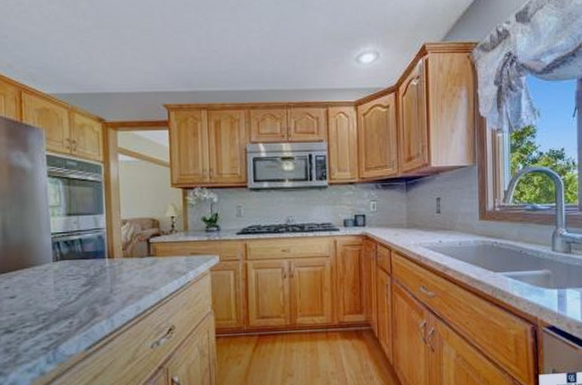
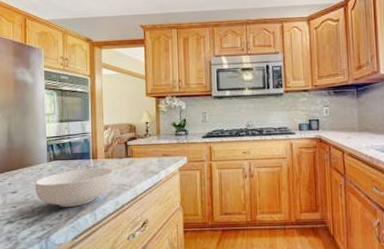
cereal bowl: none [37,268,134,314] -> present [34,168,114,208]

